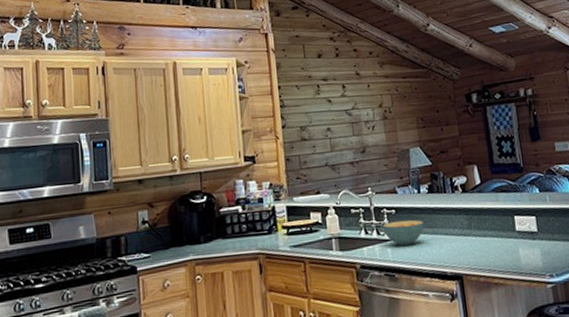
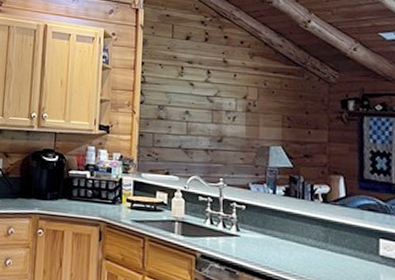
cereal bowl: present [382,220,424,246] -> none [229,217,275,245]

